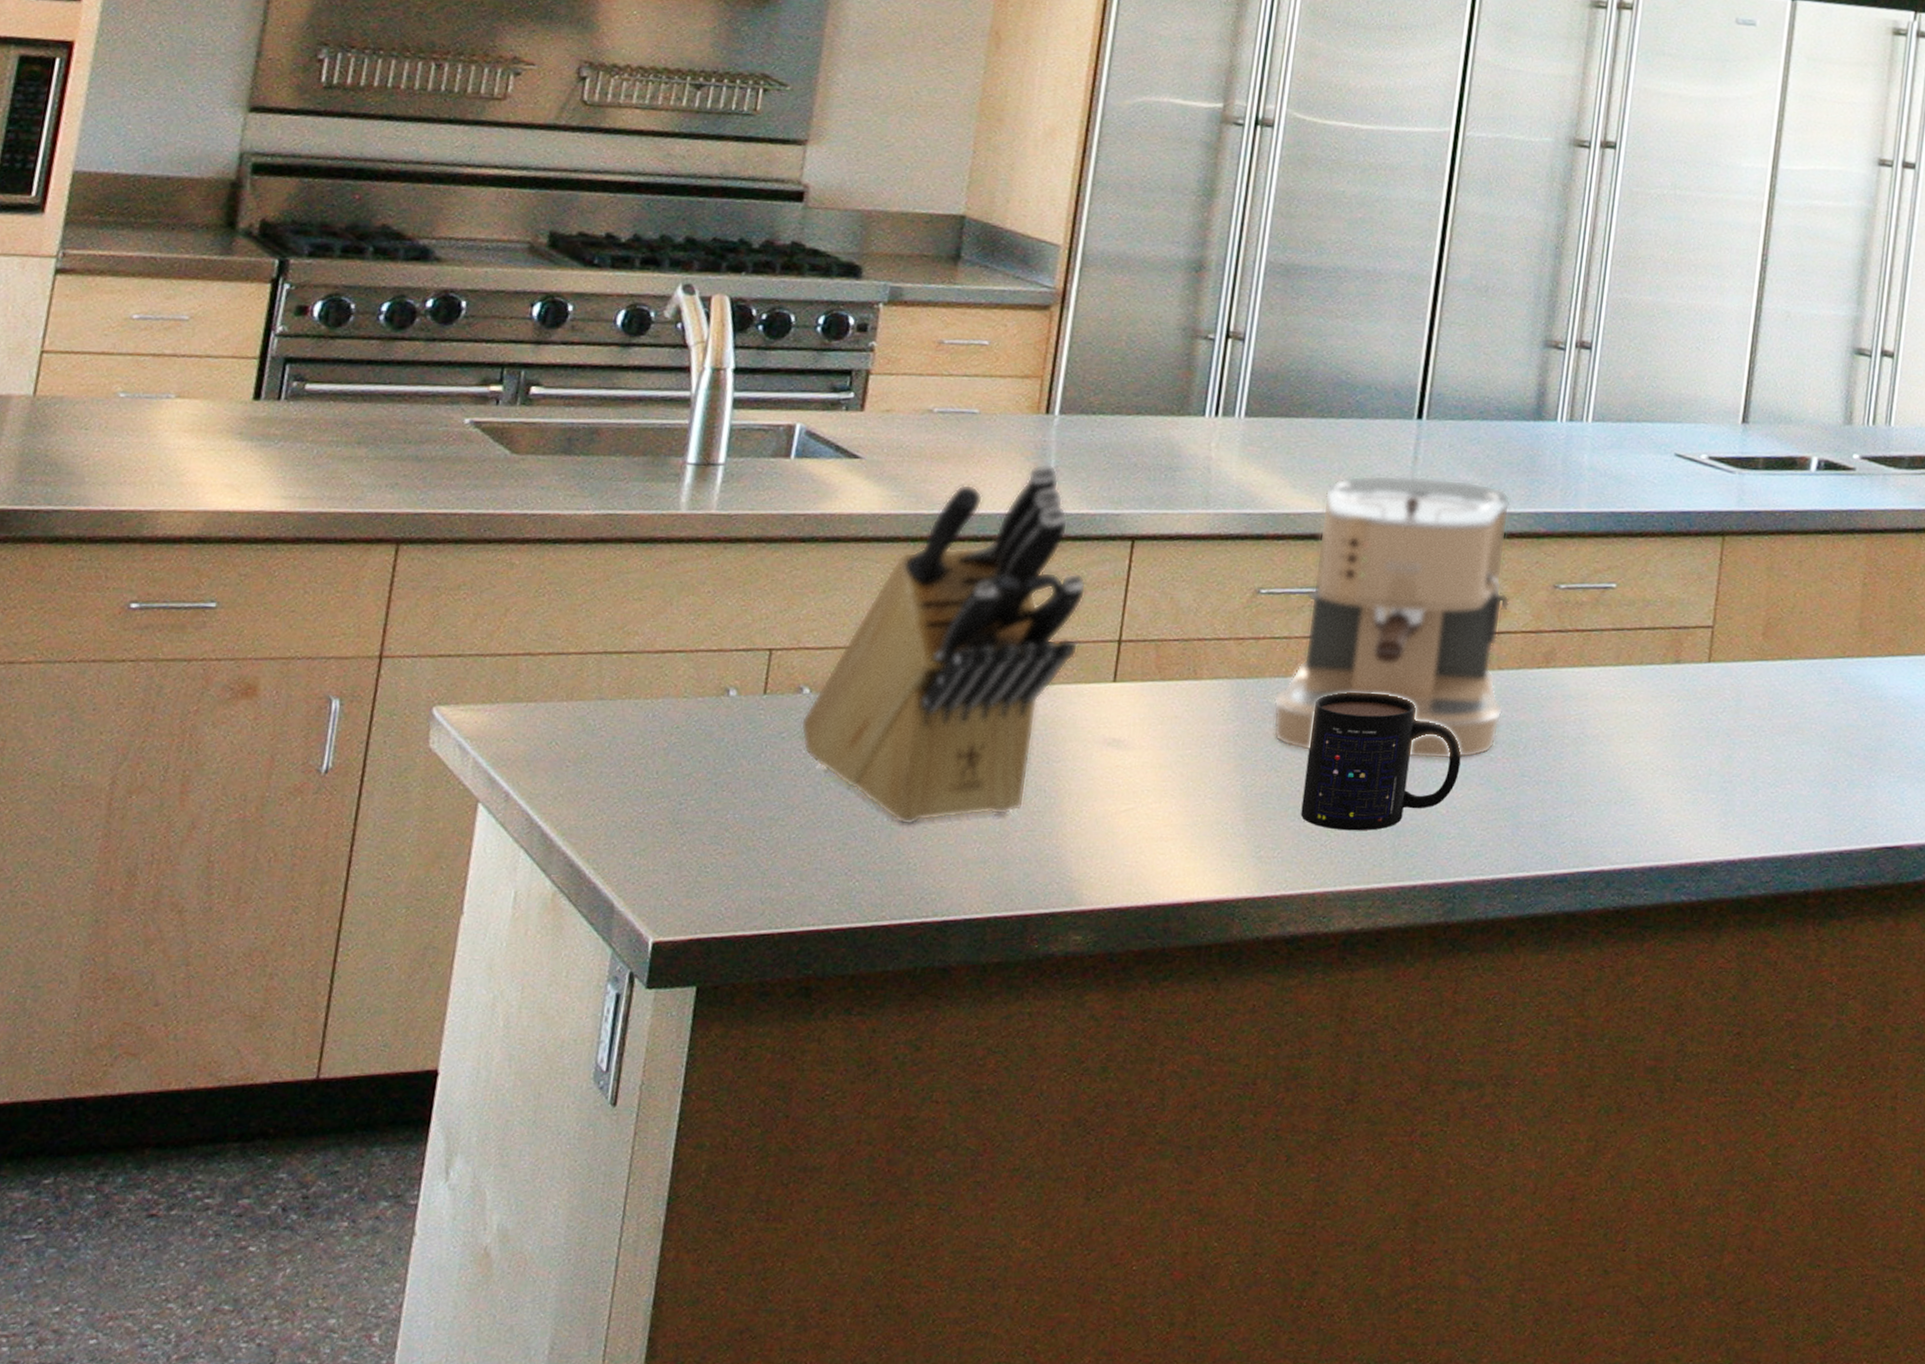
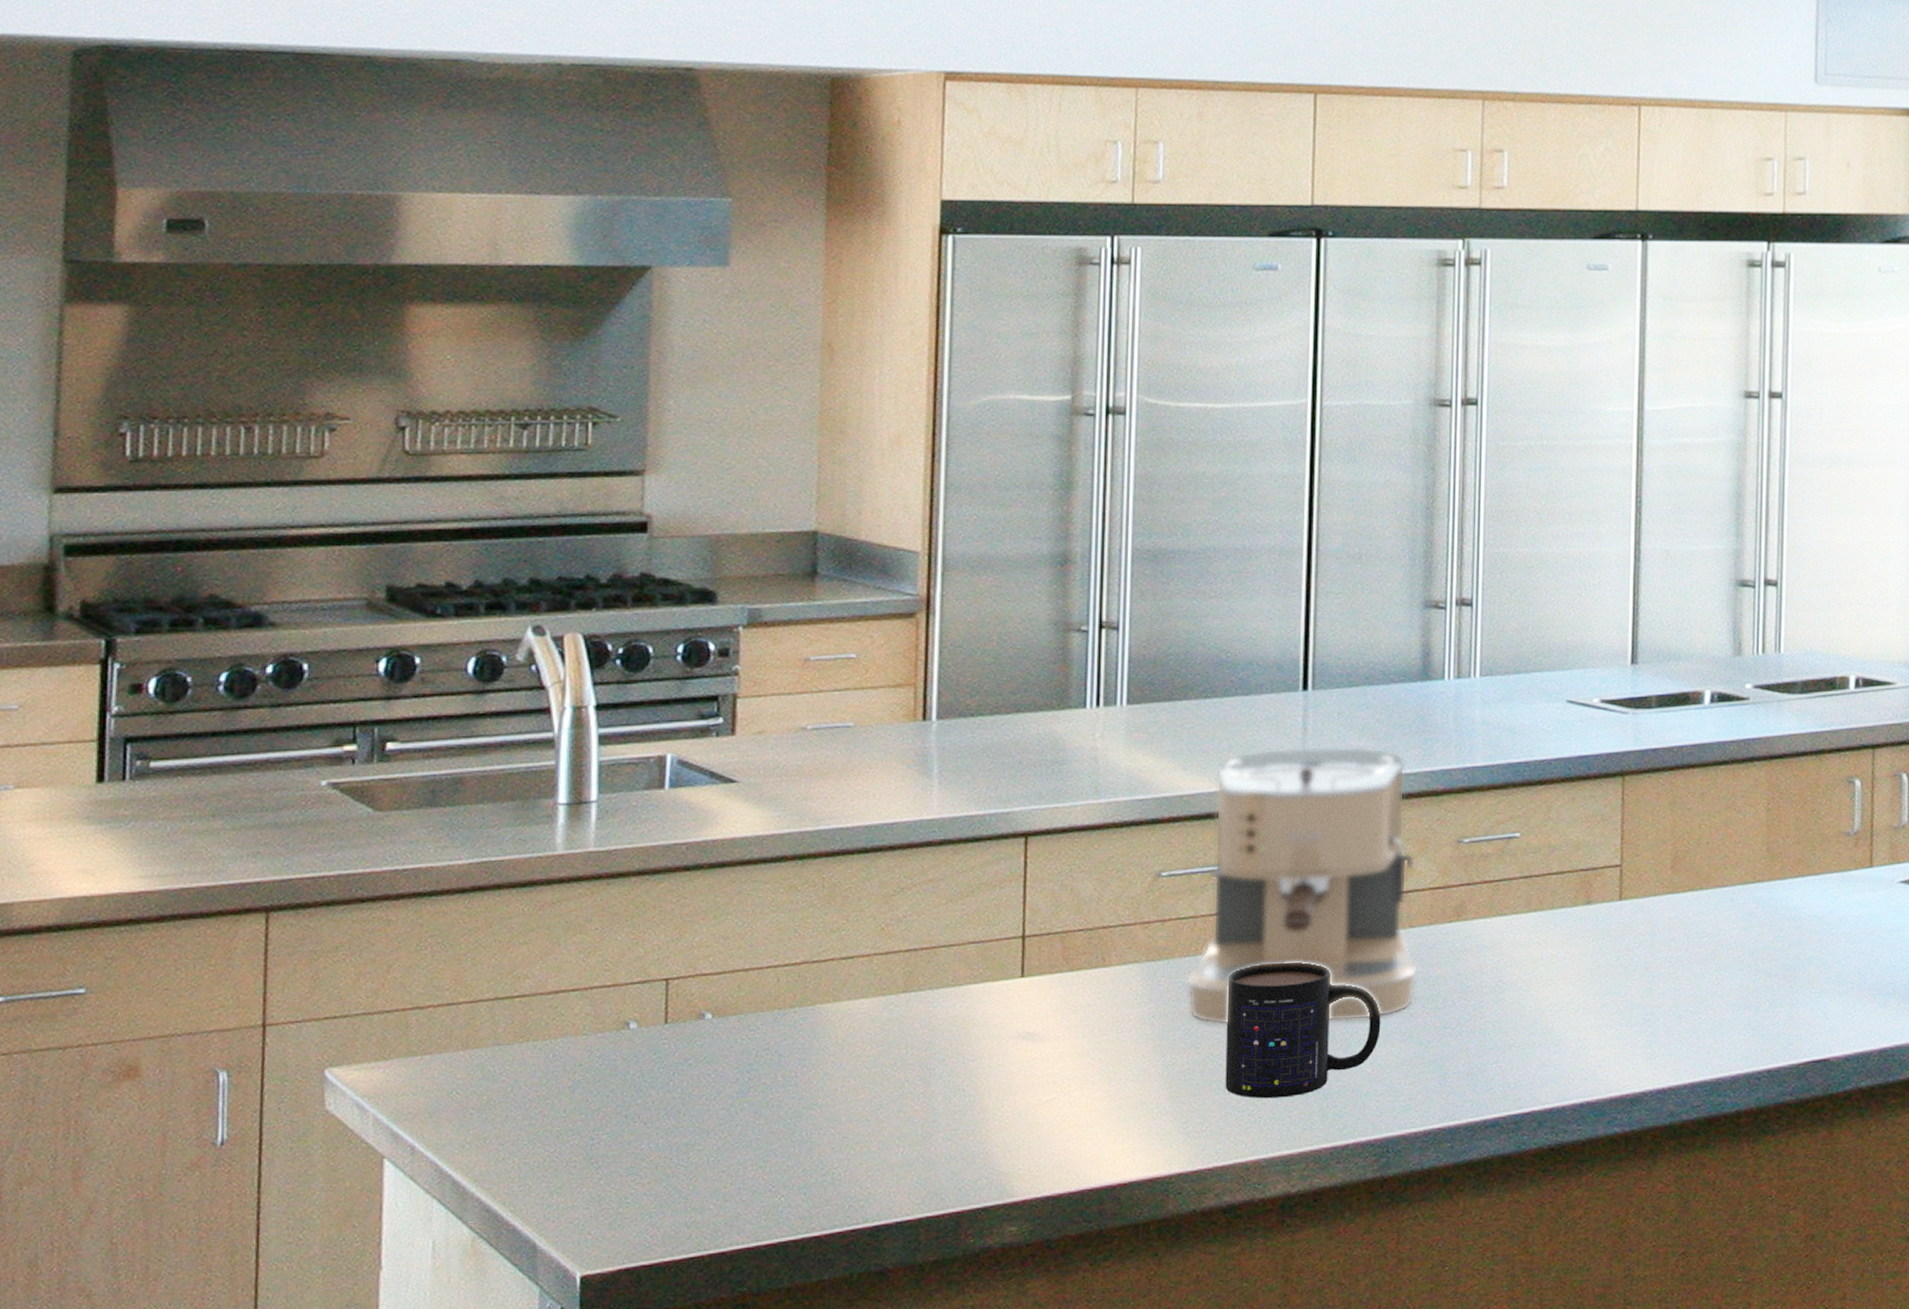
knife block: present [800,463,1087,826] -> none [706,769,984,1138]

